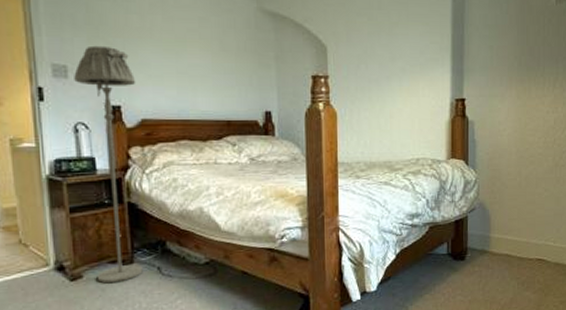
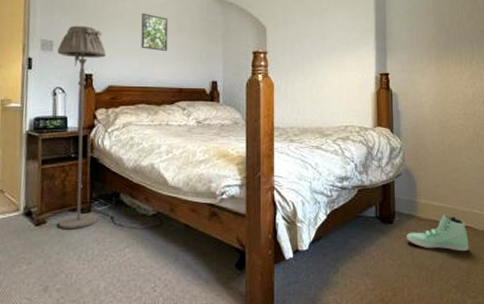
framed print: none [176,29,210,78] -> present [141,13,168,52]
sneaker: none [478,248,541,285] -> present [406,214,469,252]

